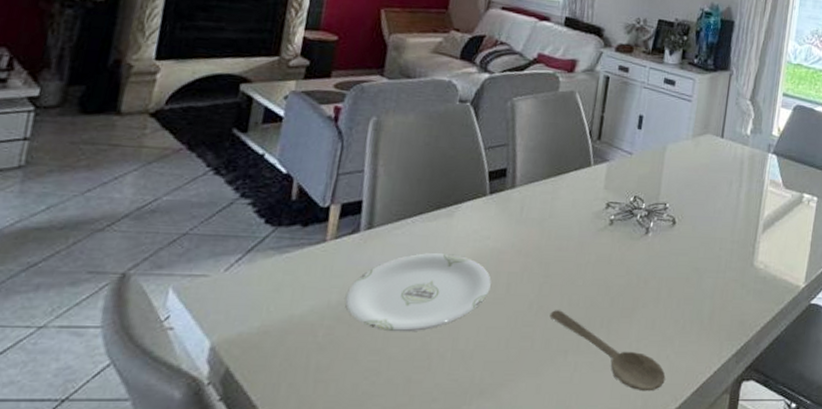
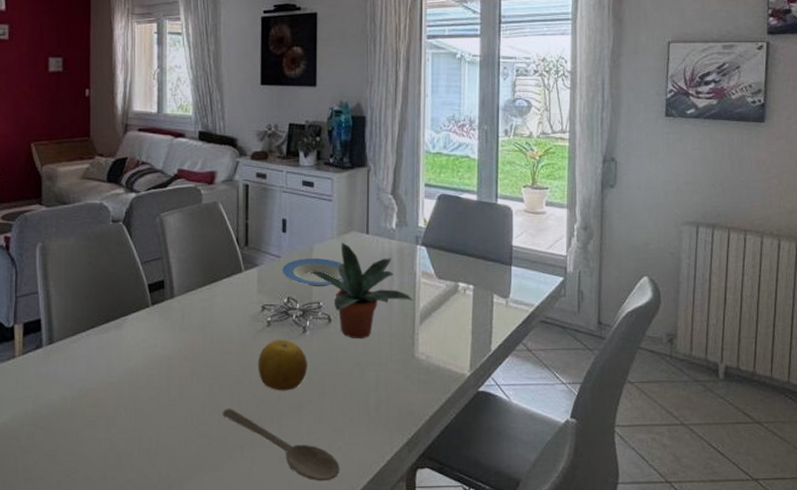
plate: present [345,253,491,332] -> none [39,362,164,435]
fruit: none [593,239,646,294] -> present [258,339,307,391]
plate: none [631,157,693,189] -> present [281,257,343,287]
potted plant: none [657,144,759,244] -> present [307,242,413,339]

